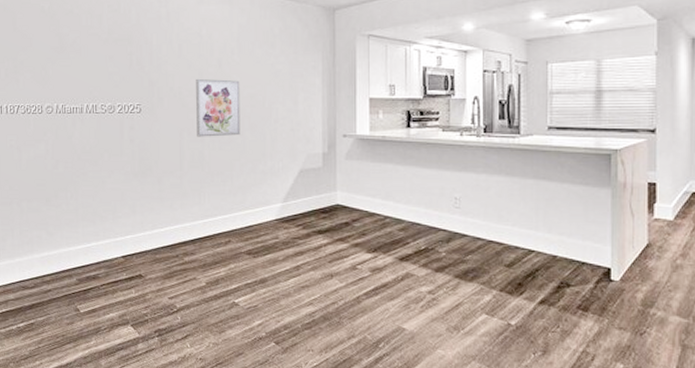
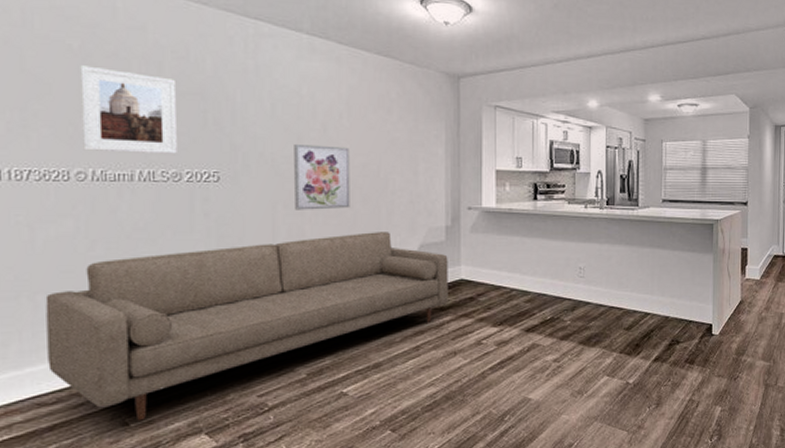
sofa: none [28,157,325,309] -> present [45,232,448,421]
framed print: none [49,22,112,90] -> present [80,65,177,154]

